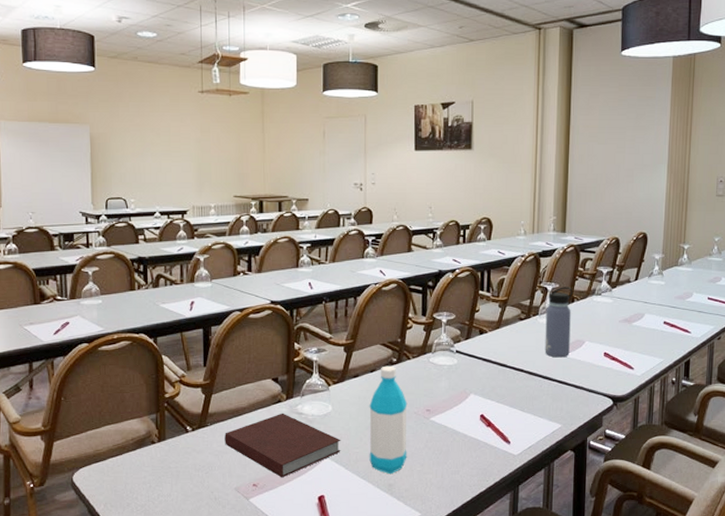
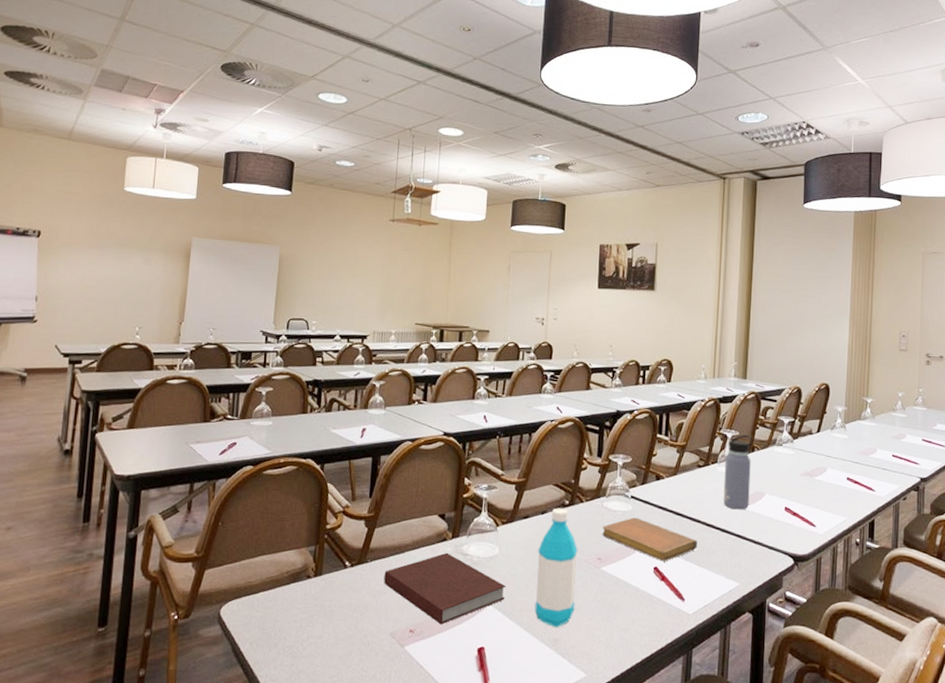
notebook: none [430,370,521,409] -> present [602,517,697,562]

